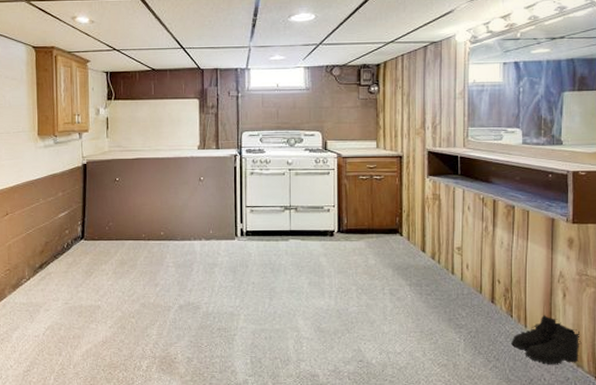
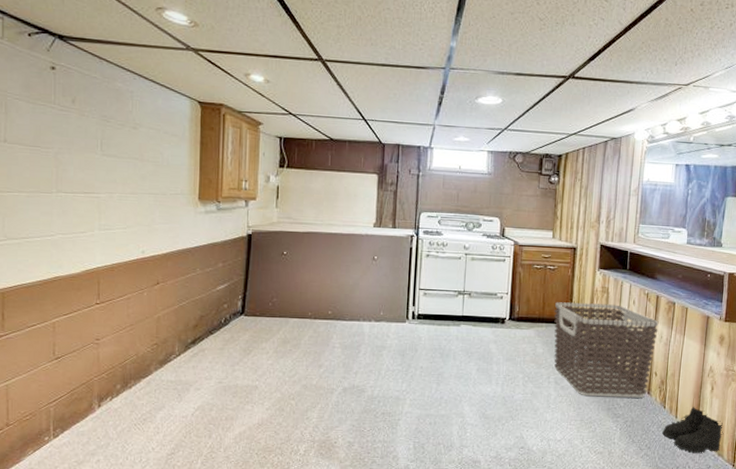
clothes hamper: none [383,211,498,307] -> present [554,302,659,398]

